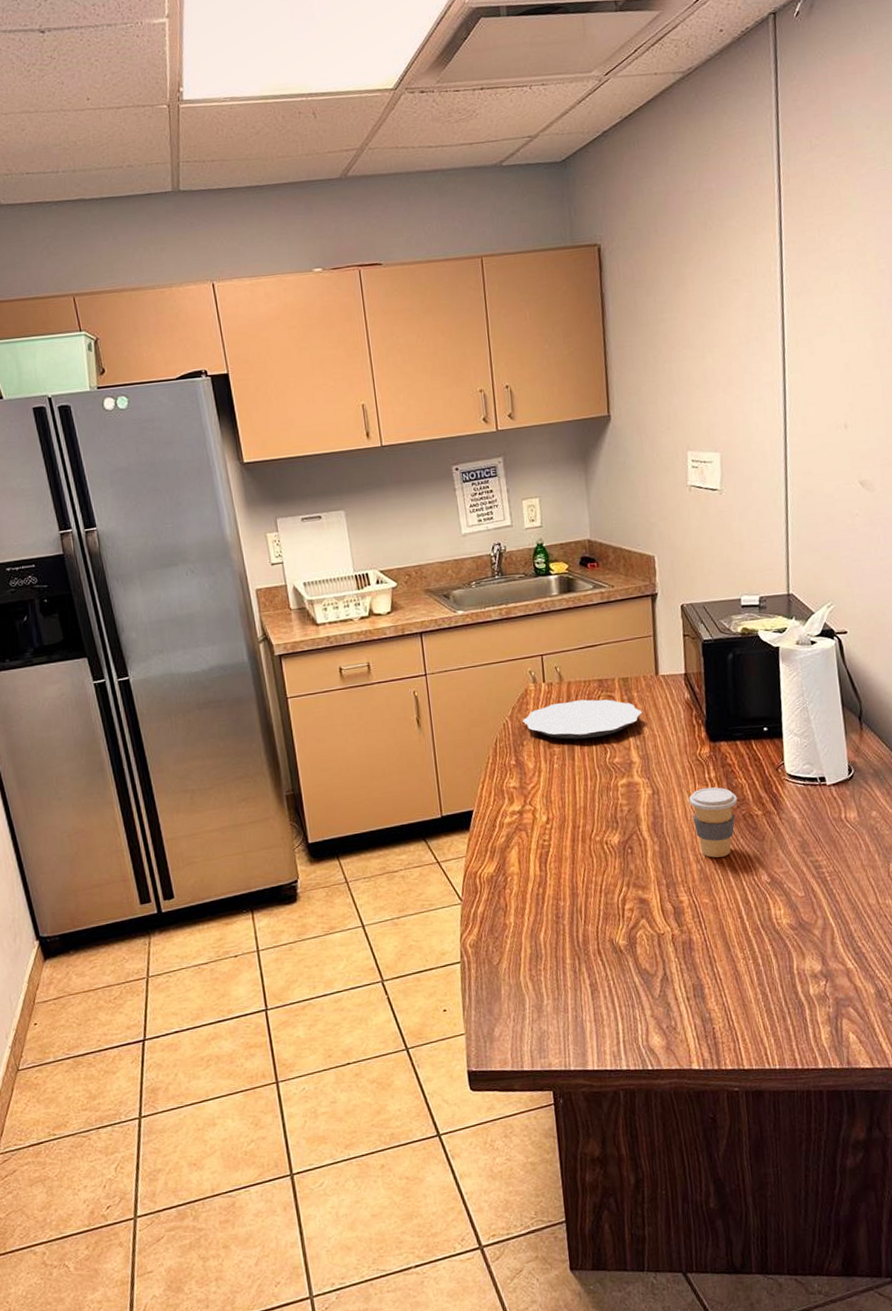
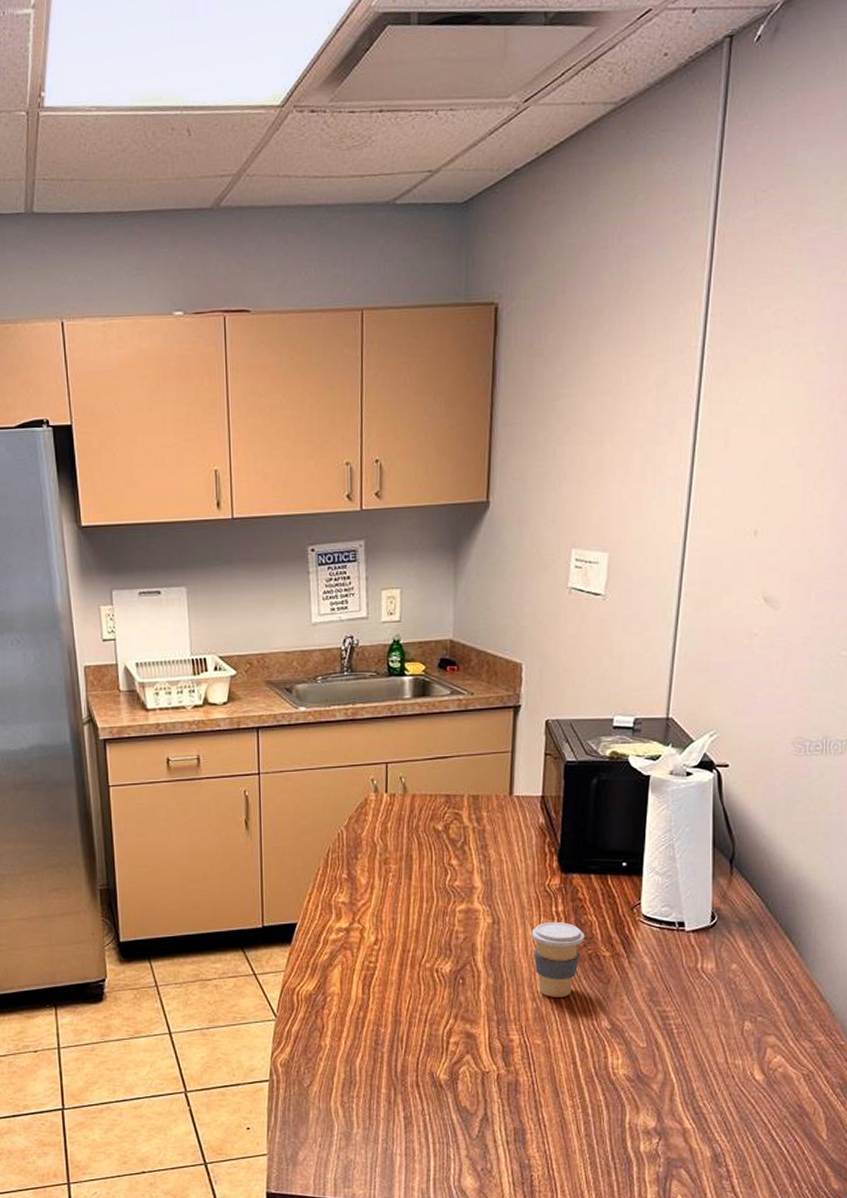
plate: present [523,699,643,740] -> none [360,815,491,857]

